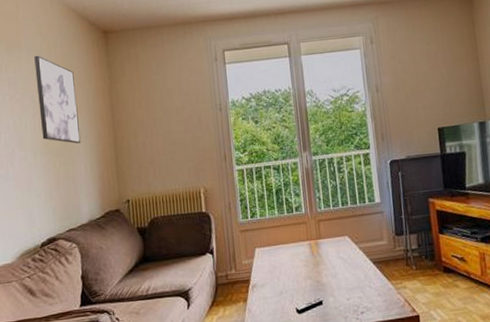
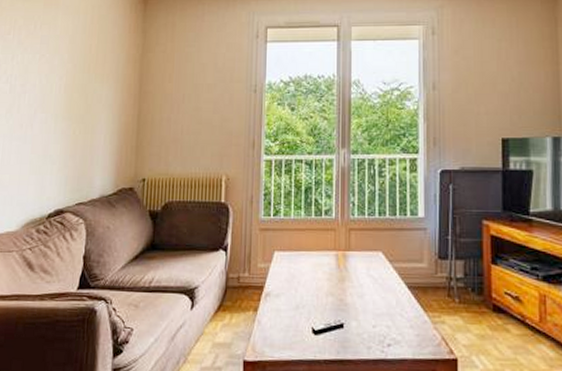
wall art: present [34,55,81,144] -> none [66,15,107,111]

